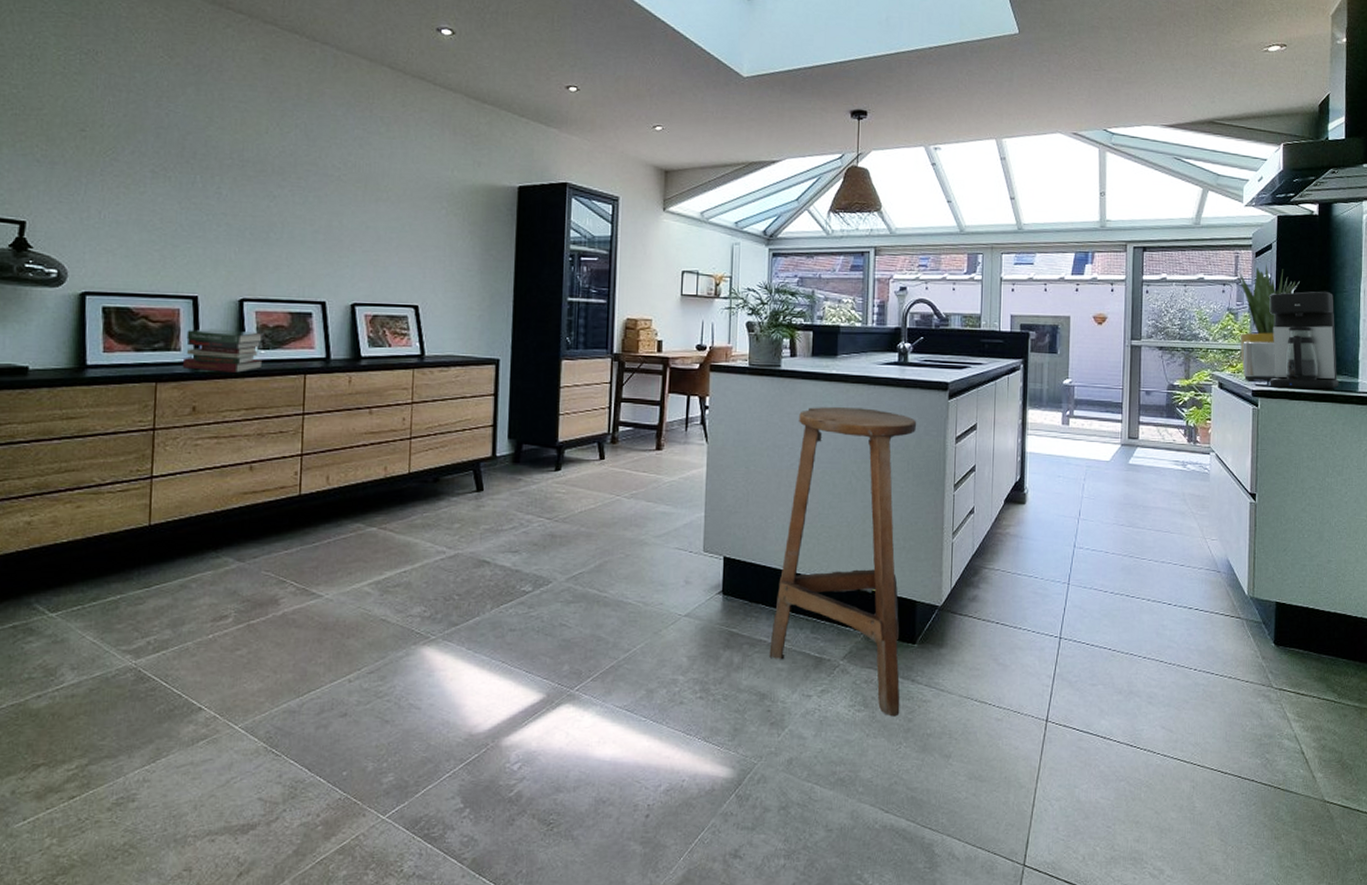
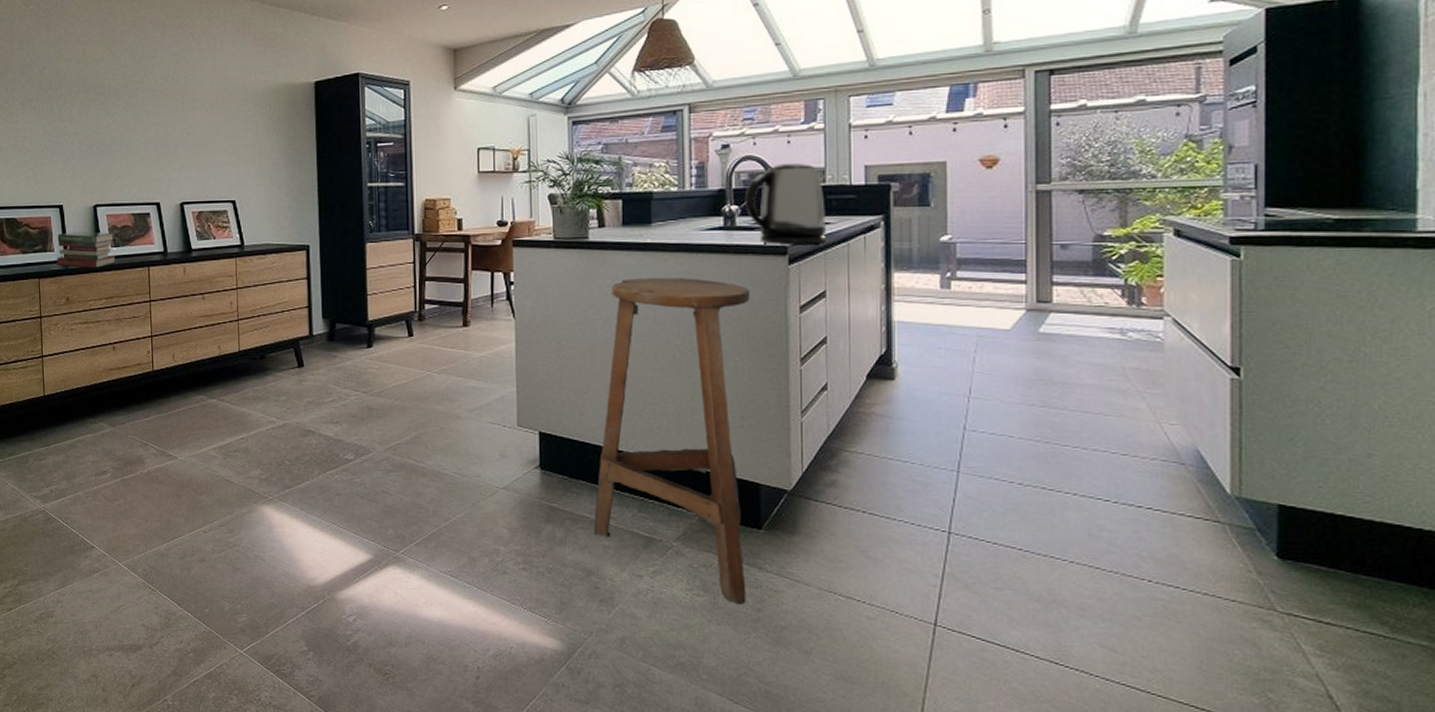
kettle: none [916,308,980,382] -> present [744,163,826,245]
planter: present [1234,264,1300,377] -> none [1195,73,1307,221]
toaster: present [1242,341,1278,382] -> none [1212,173,1272,226]
coffee maker: present [1269,291,1339,390] -> none [1255,100,1381,233]

